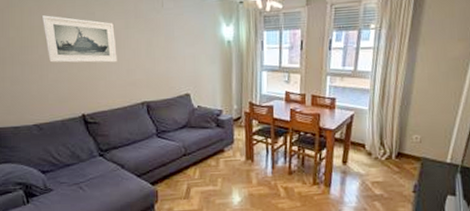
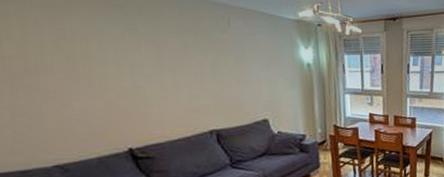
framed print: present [42,15,117,63] -> none [58,28,174,88]

